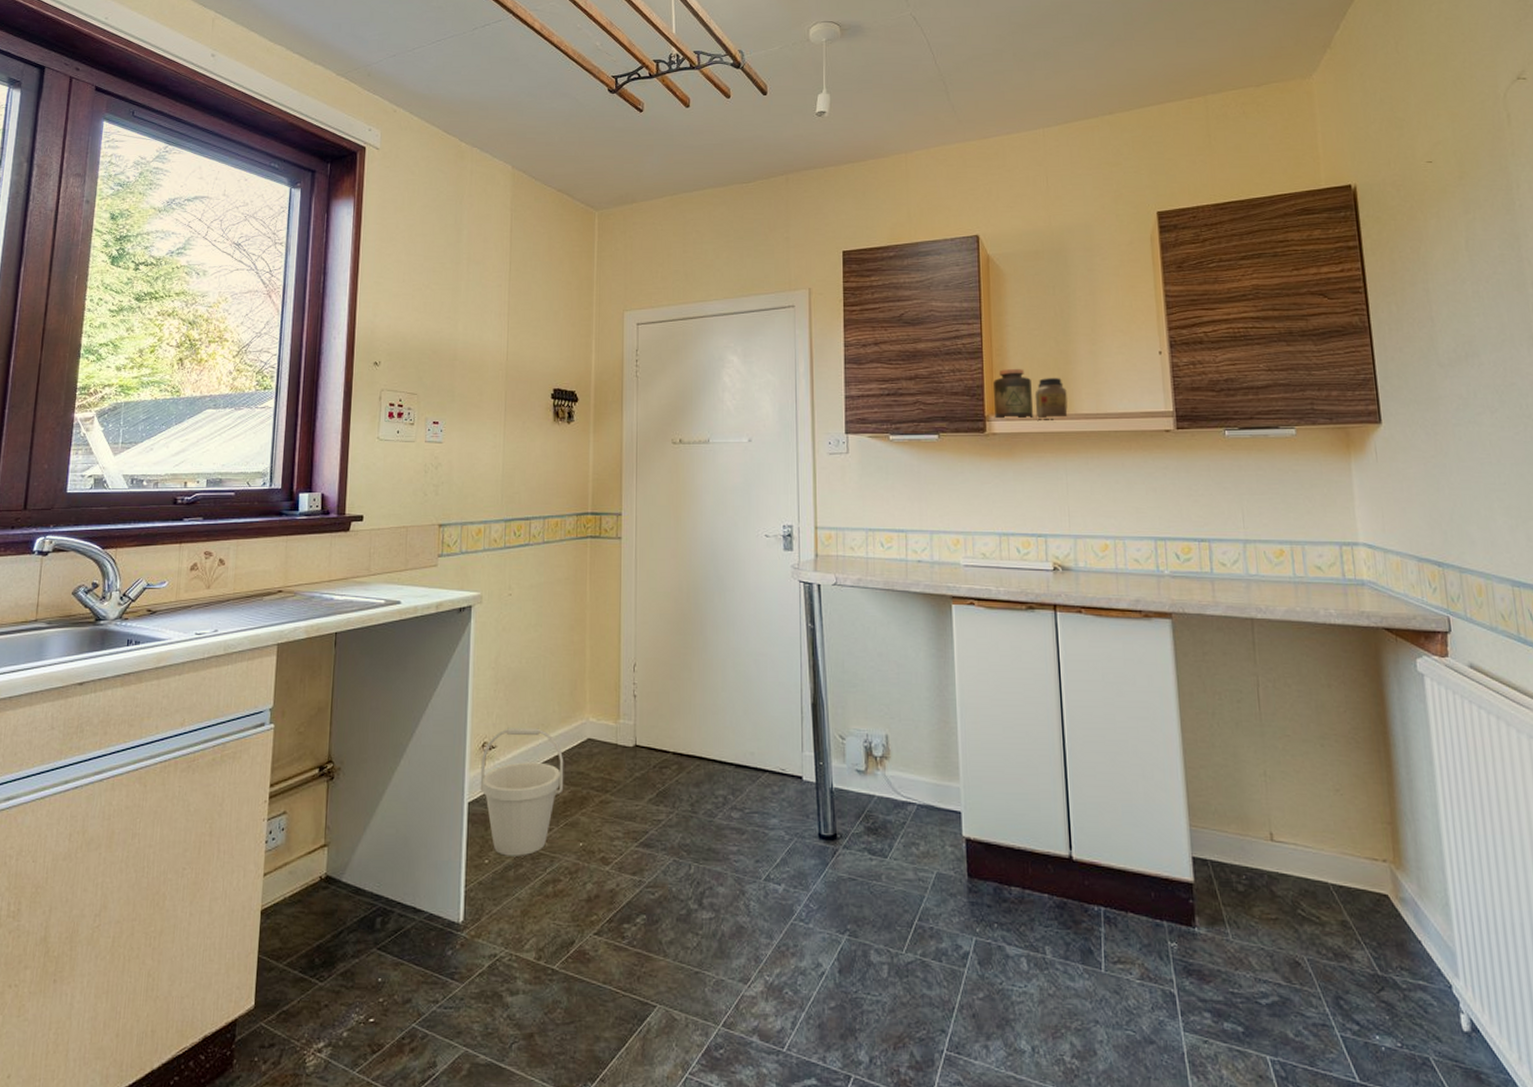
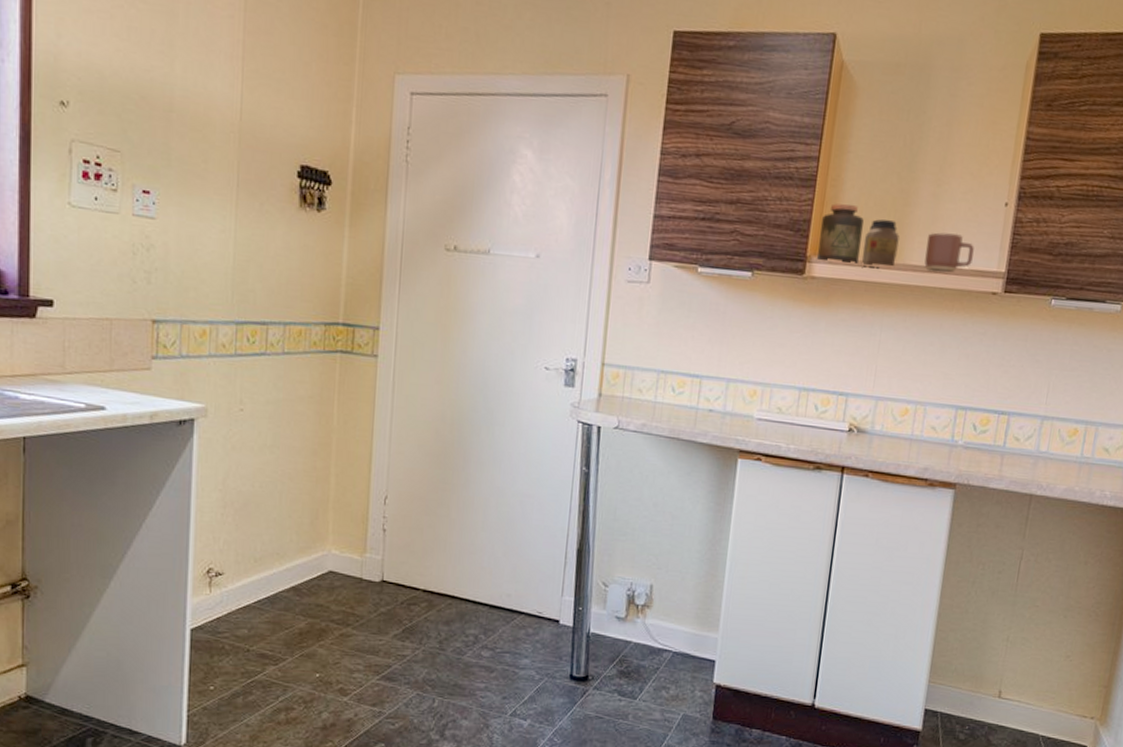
bucket: present [480,727,564,856] -> none [204,554,302,684]
mug: none [1092,382,1140,417] -> present [924,232,974,273]

